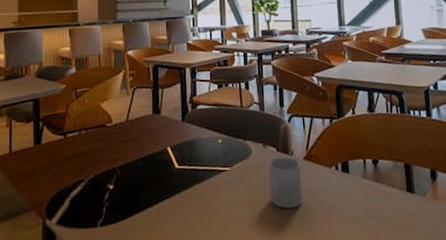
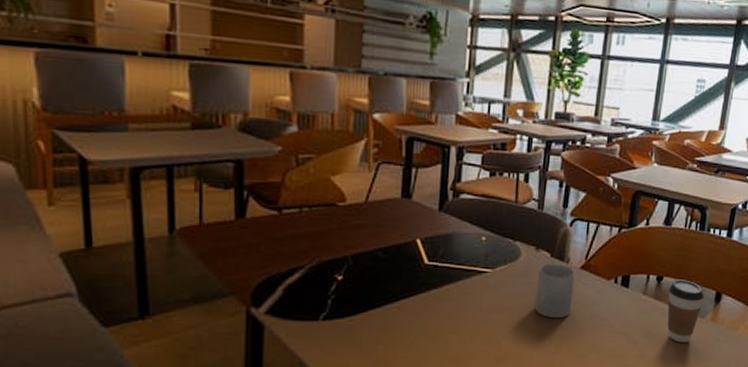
coffee cup: none [386,160,421,223] -> present [667,279,705,343]

